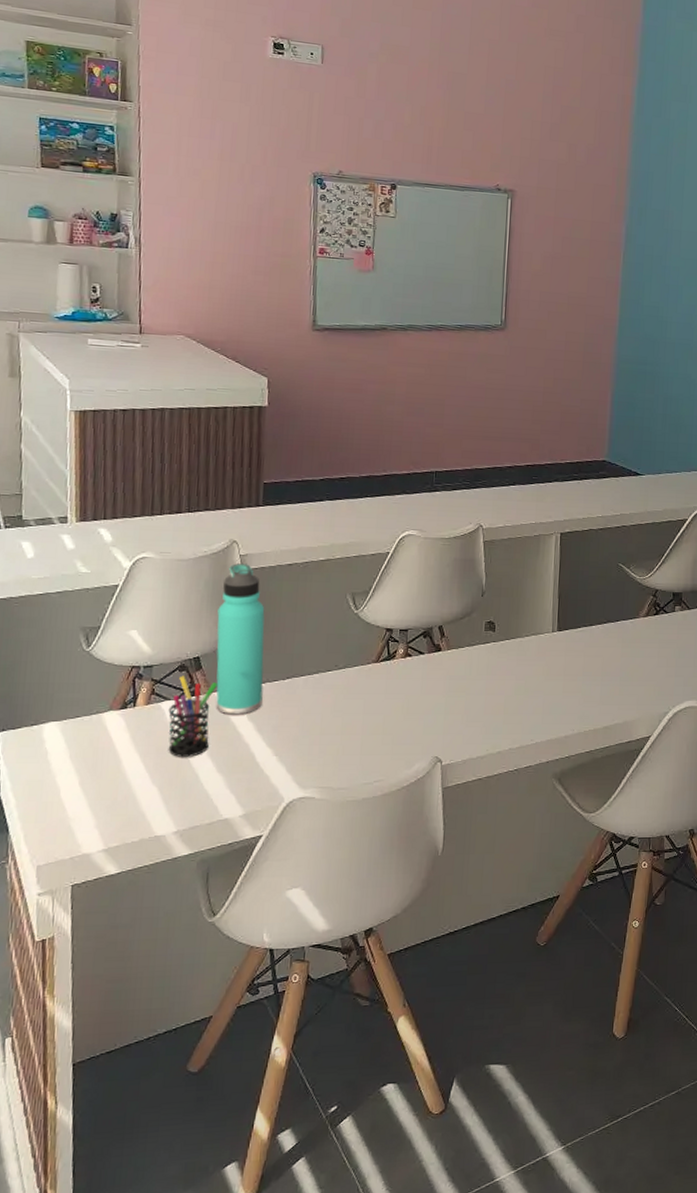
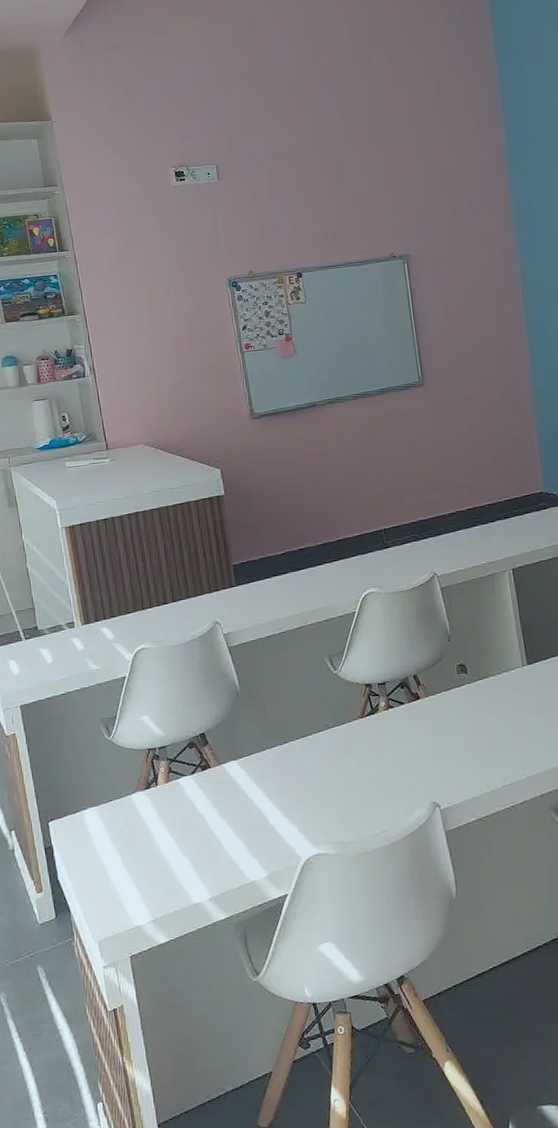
pen holder: present [168,675,219,757] -> none [186,752,226,828]
thermos bottle: present [216,563,265,715] -> none [213,641,266,784]

